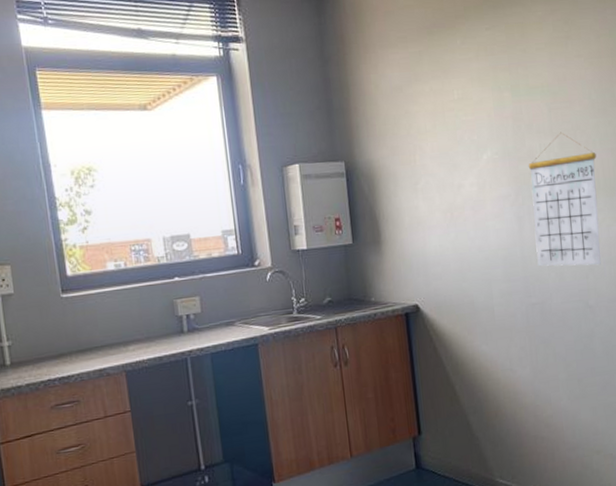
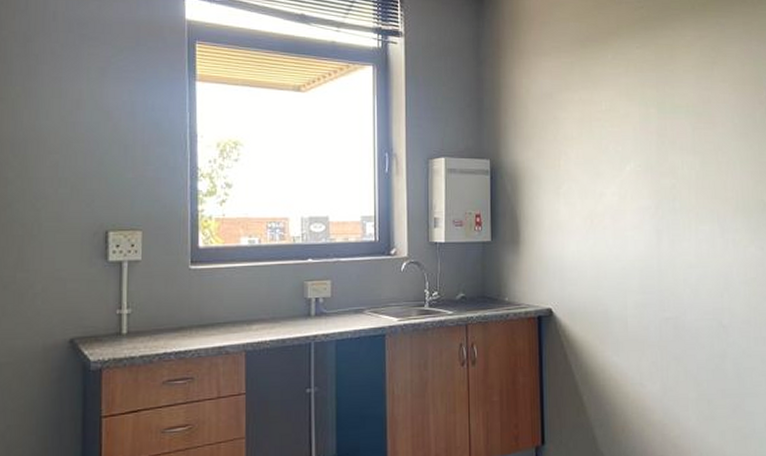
calendar: present [528,132,601,266] -> none [669,151,736,285]

